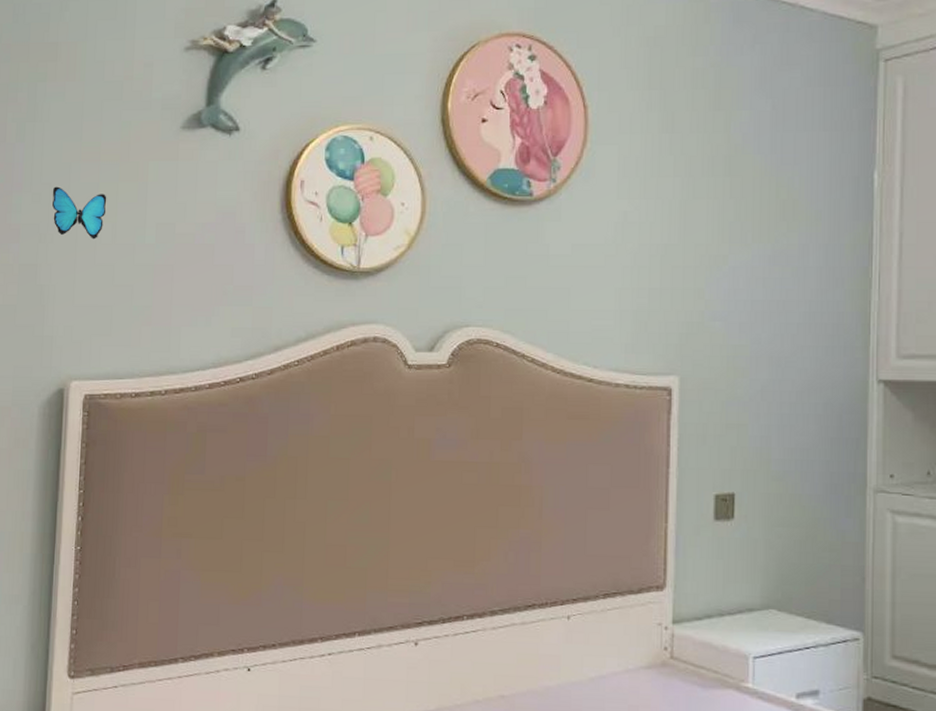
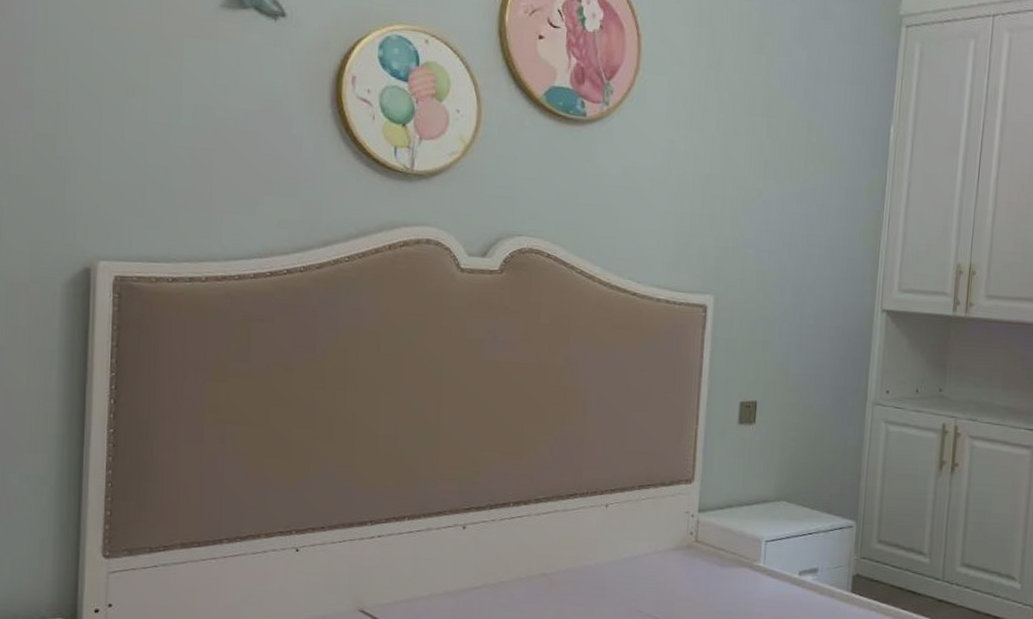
decorative butterfly: present [52,186,107,240] -> none [71,52,136,115]

